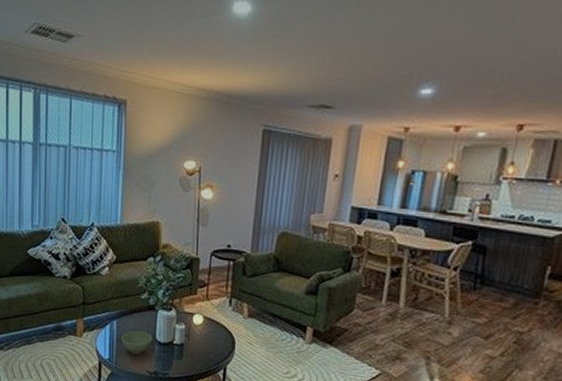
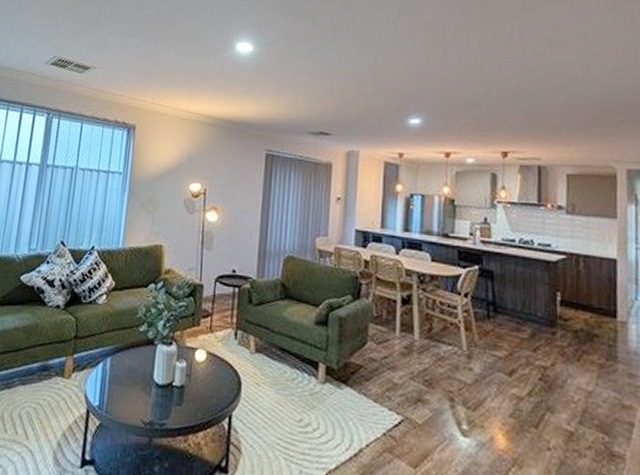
bowl: present [121,330,152,355] -> none [114,370,150,401]

